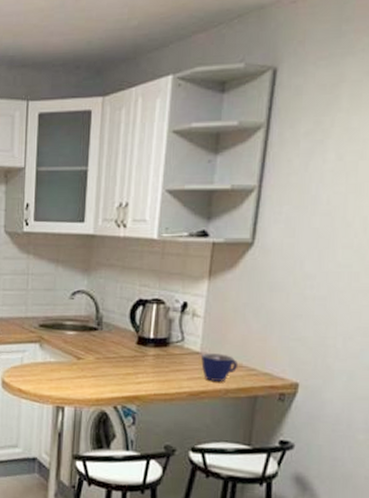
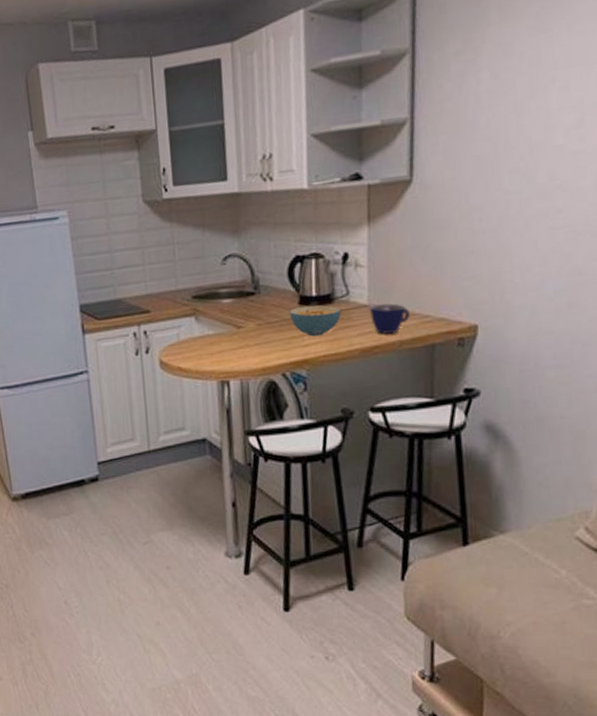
cereal bowl: none [126,346,176,376] -> present [288,305,342,337]

